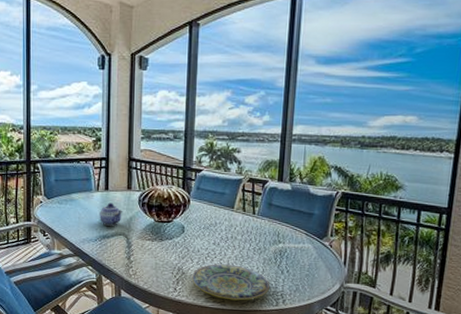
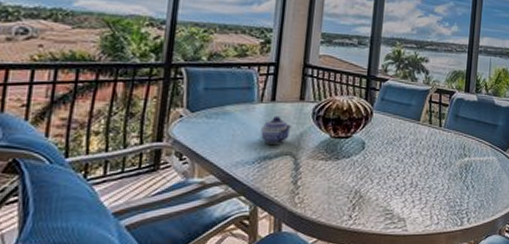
plate: present [191,264,270,301] -> none [369,183,455,224]

